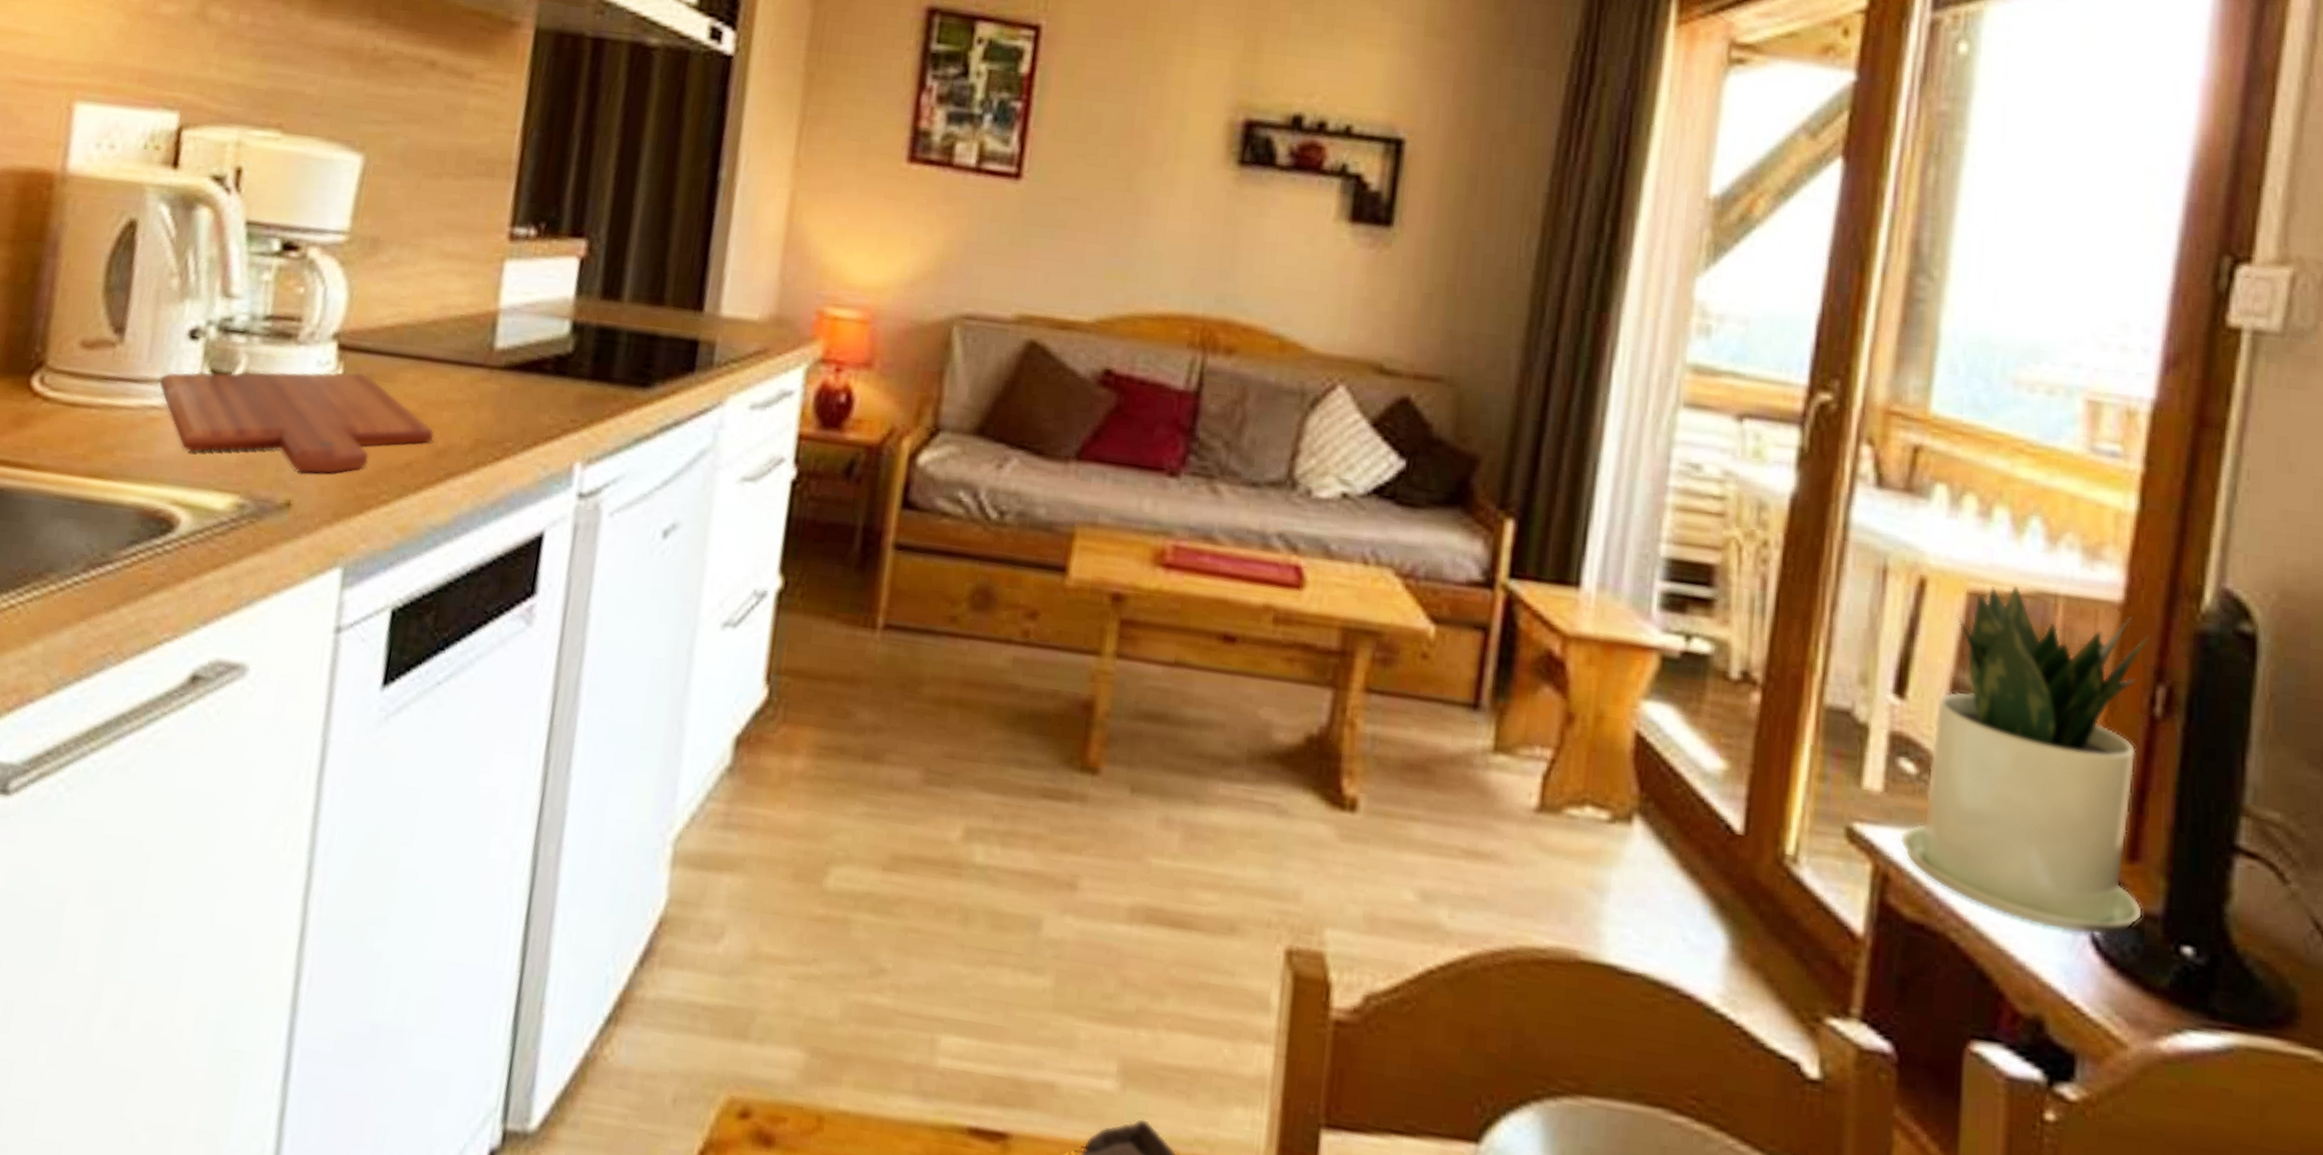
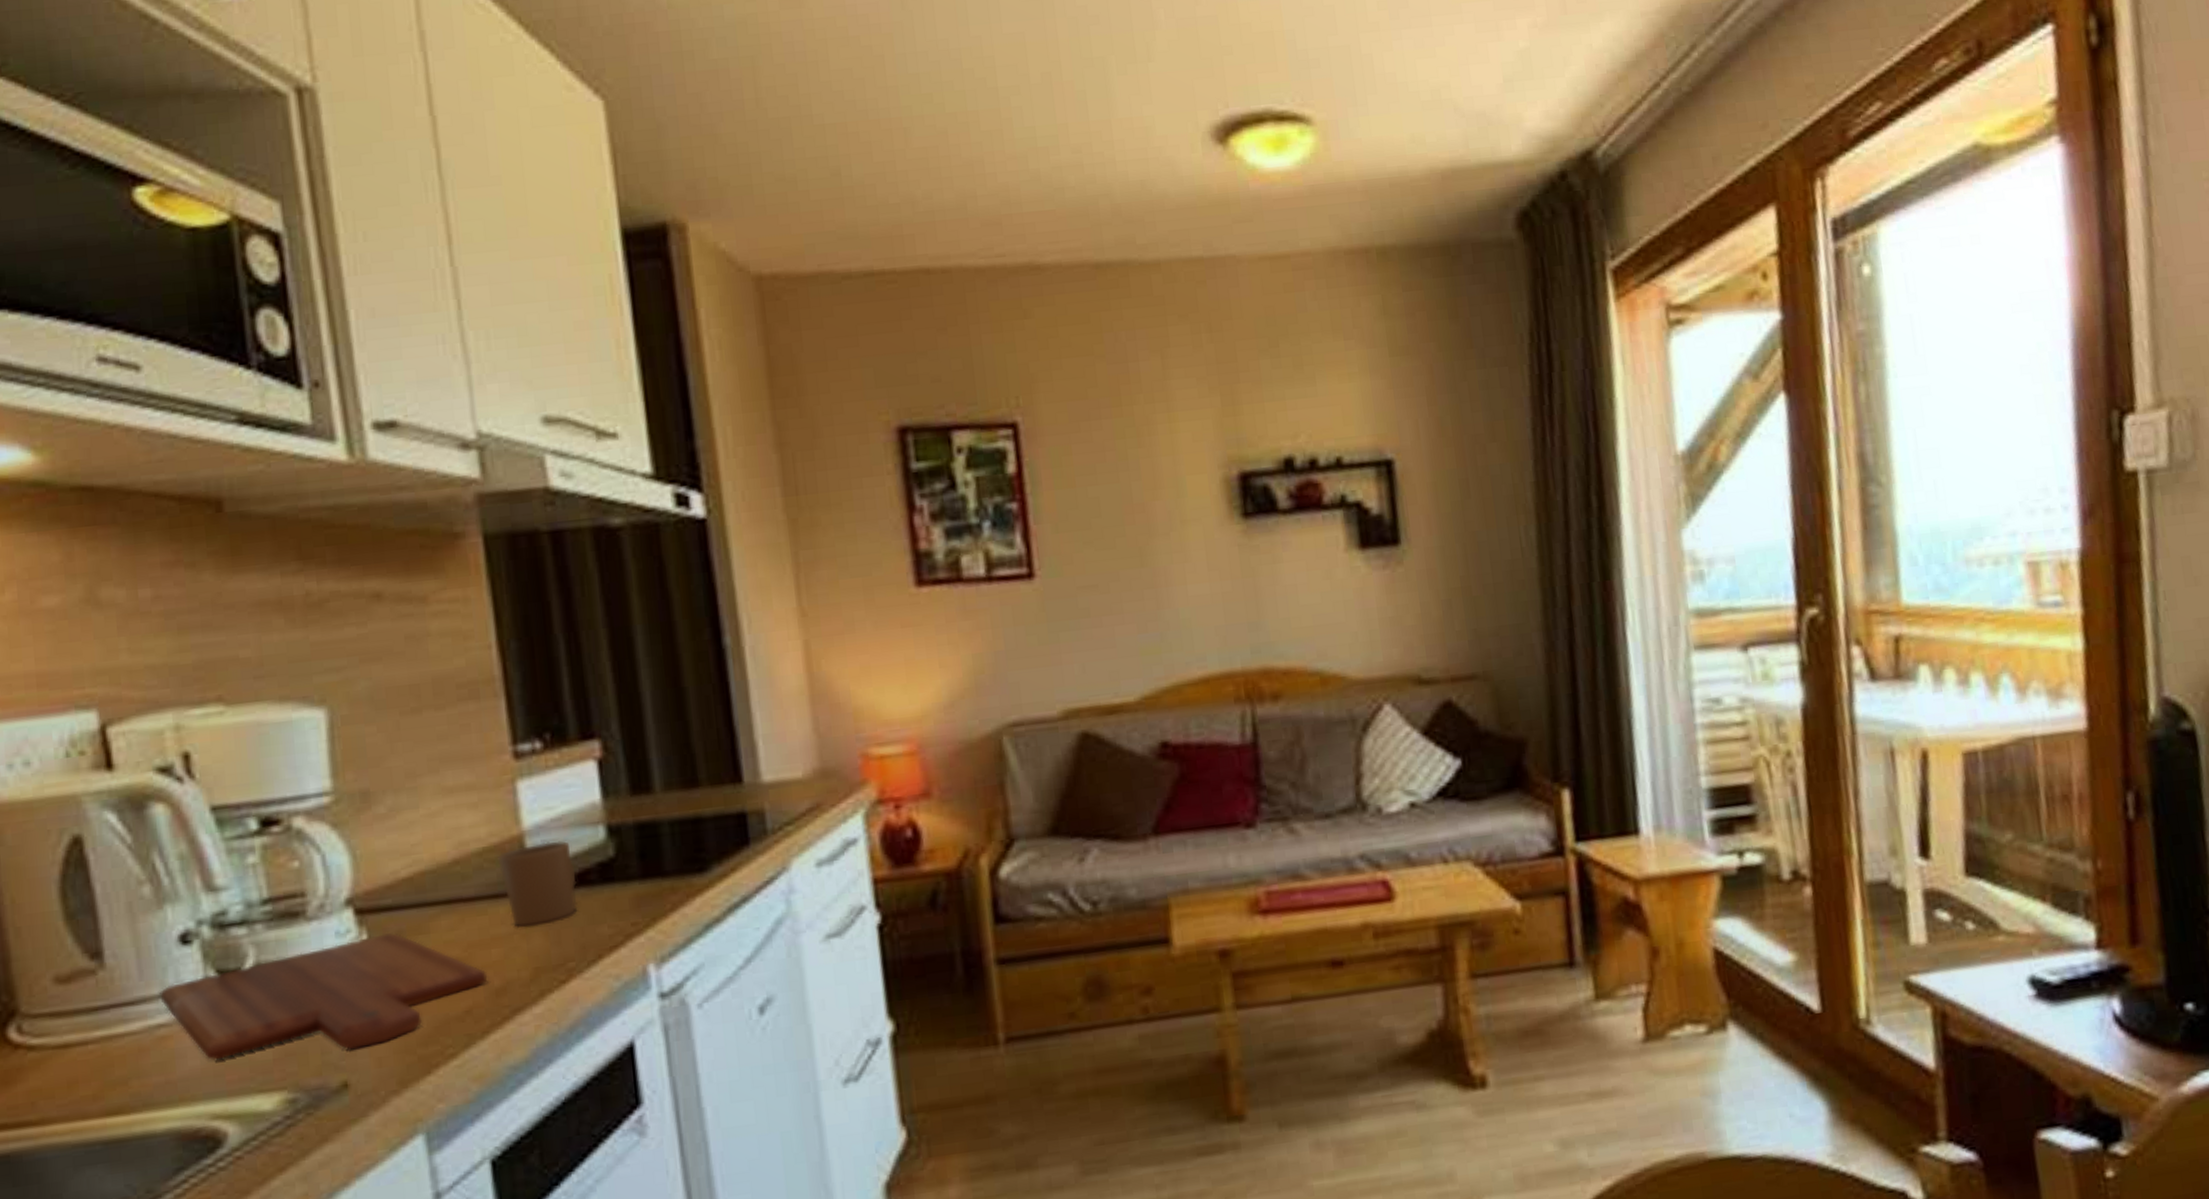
mug: none [468,323,536,403] -> present [498,840,578,929]
planter: present [1900,586,2150,935] -> none [1949,738,2150,1019]

